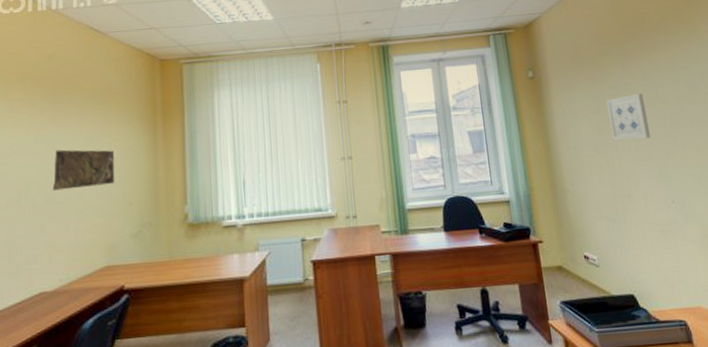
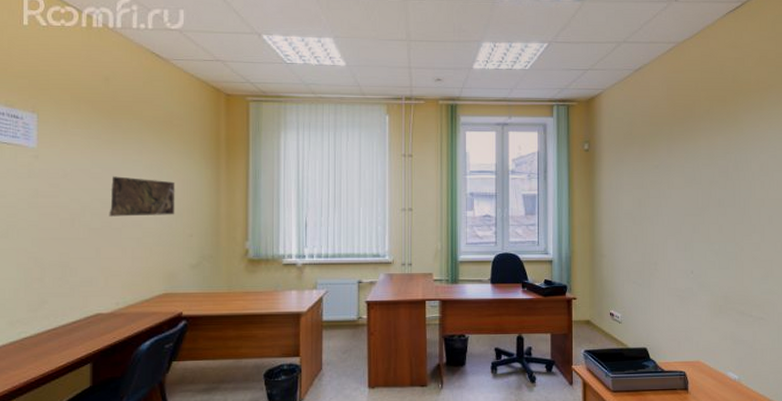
wall art: present [607,93,651,140] -> none [650,174,682,215]

